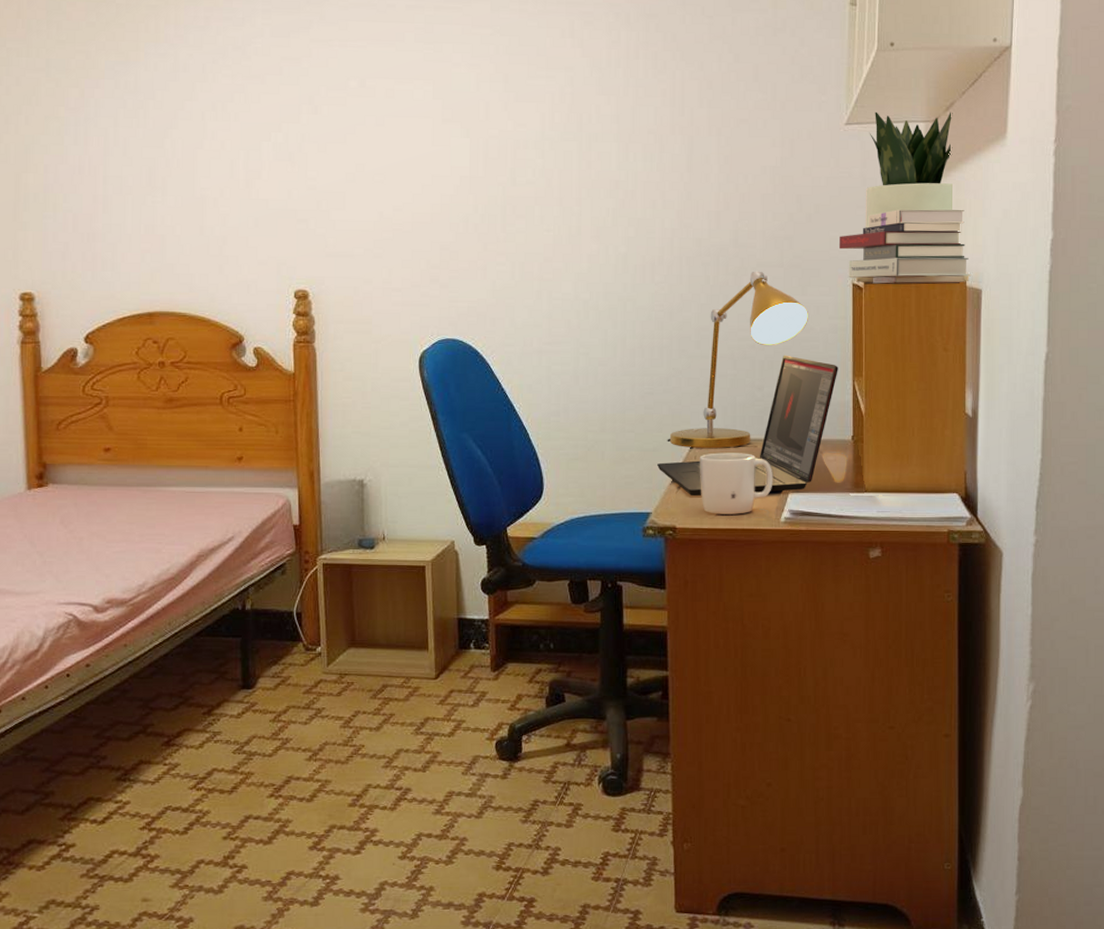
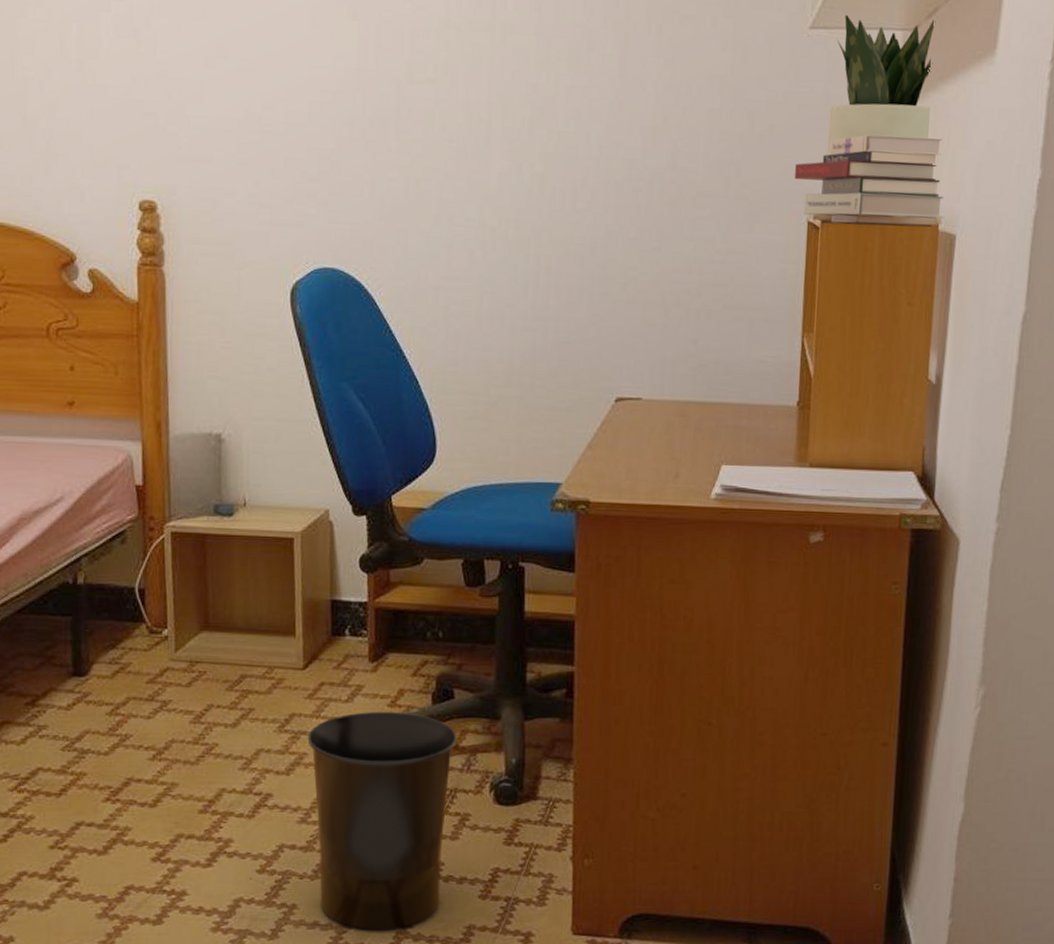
waste bin: none [440,714,569,910] -> present [307,711,457,931]
laptop: present [657,355,838,497] -> none [571,303,786,466]
desk lamp: present [667,271,808,449] -> none [583,201,755,411]
mug: present [699,452,773,515] -> none [619,415,705,489]

